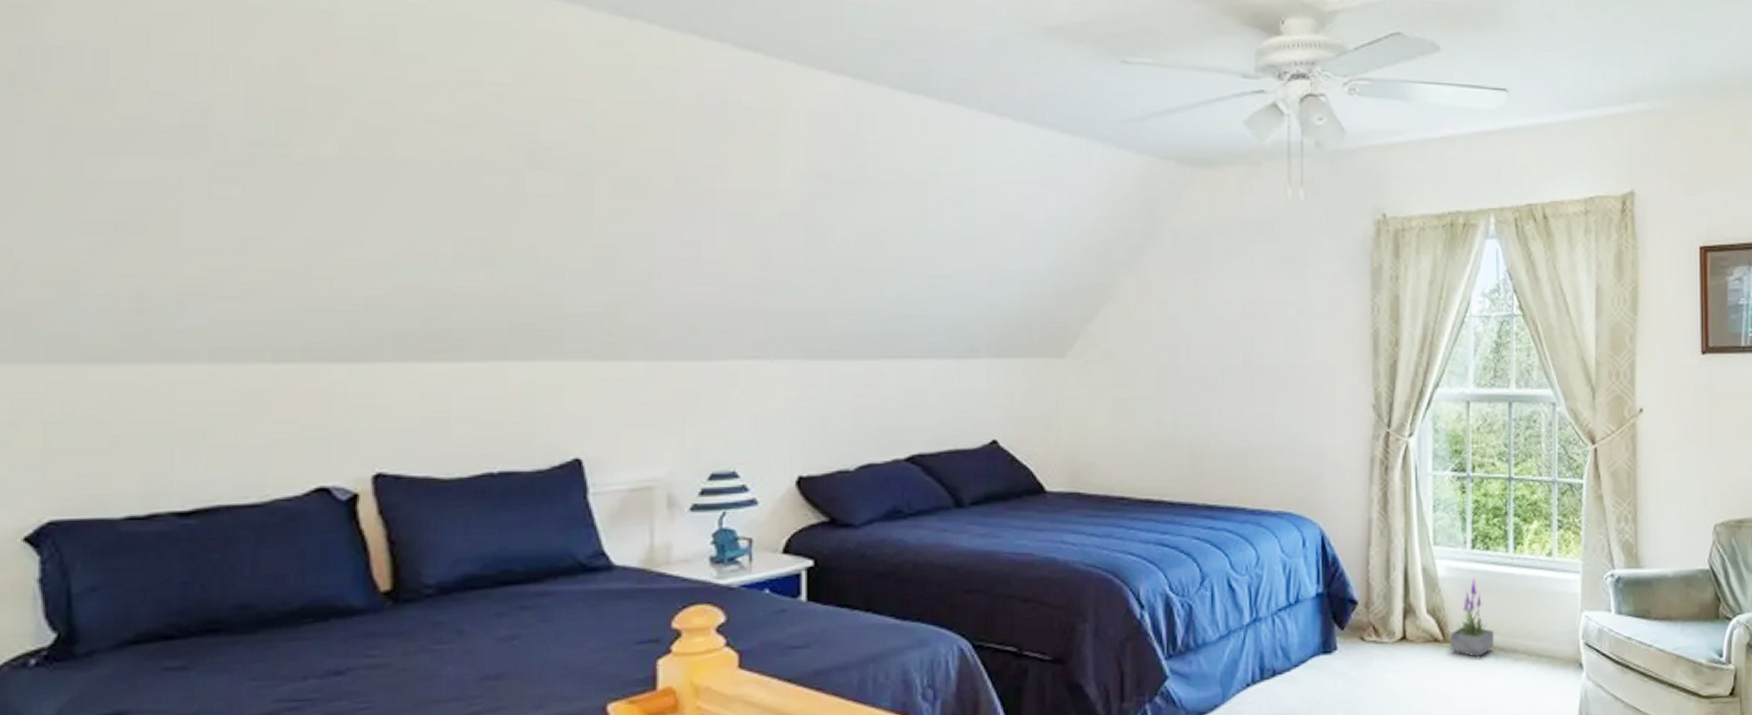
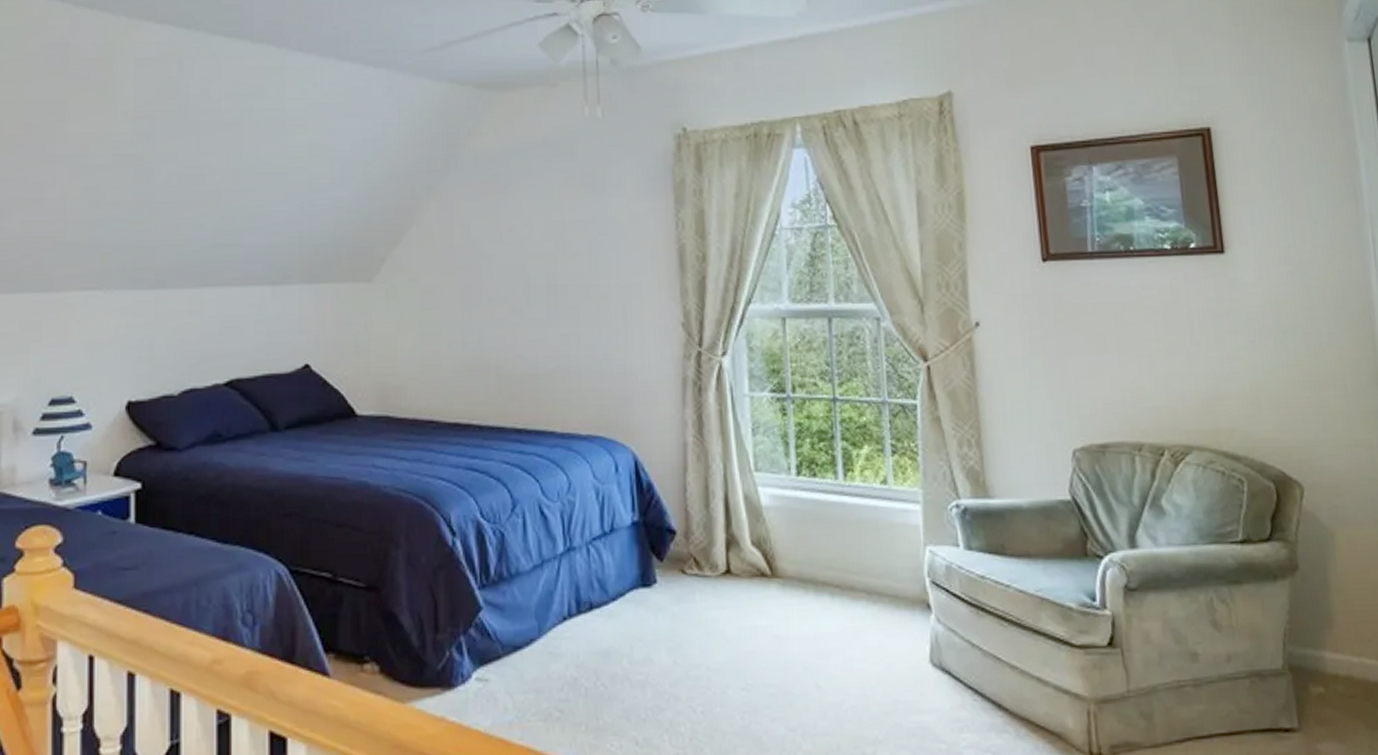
potted plant: present [1450,577,1494,657] -> none [778,506,828,594]

